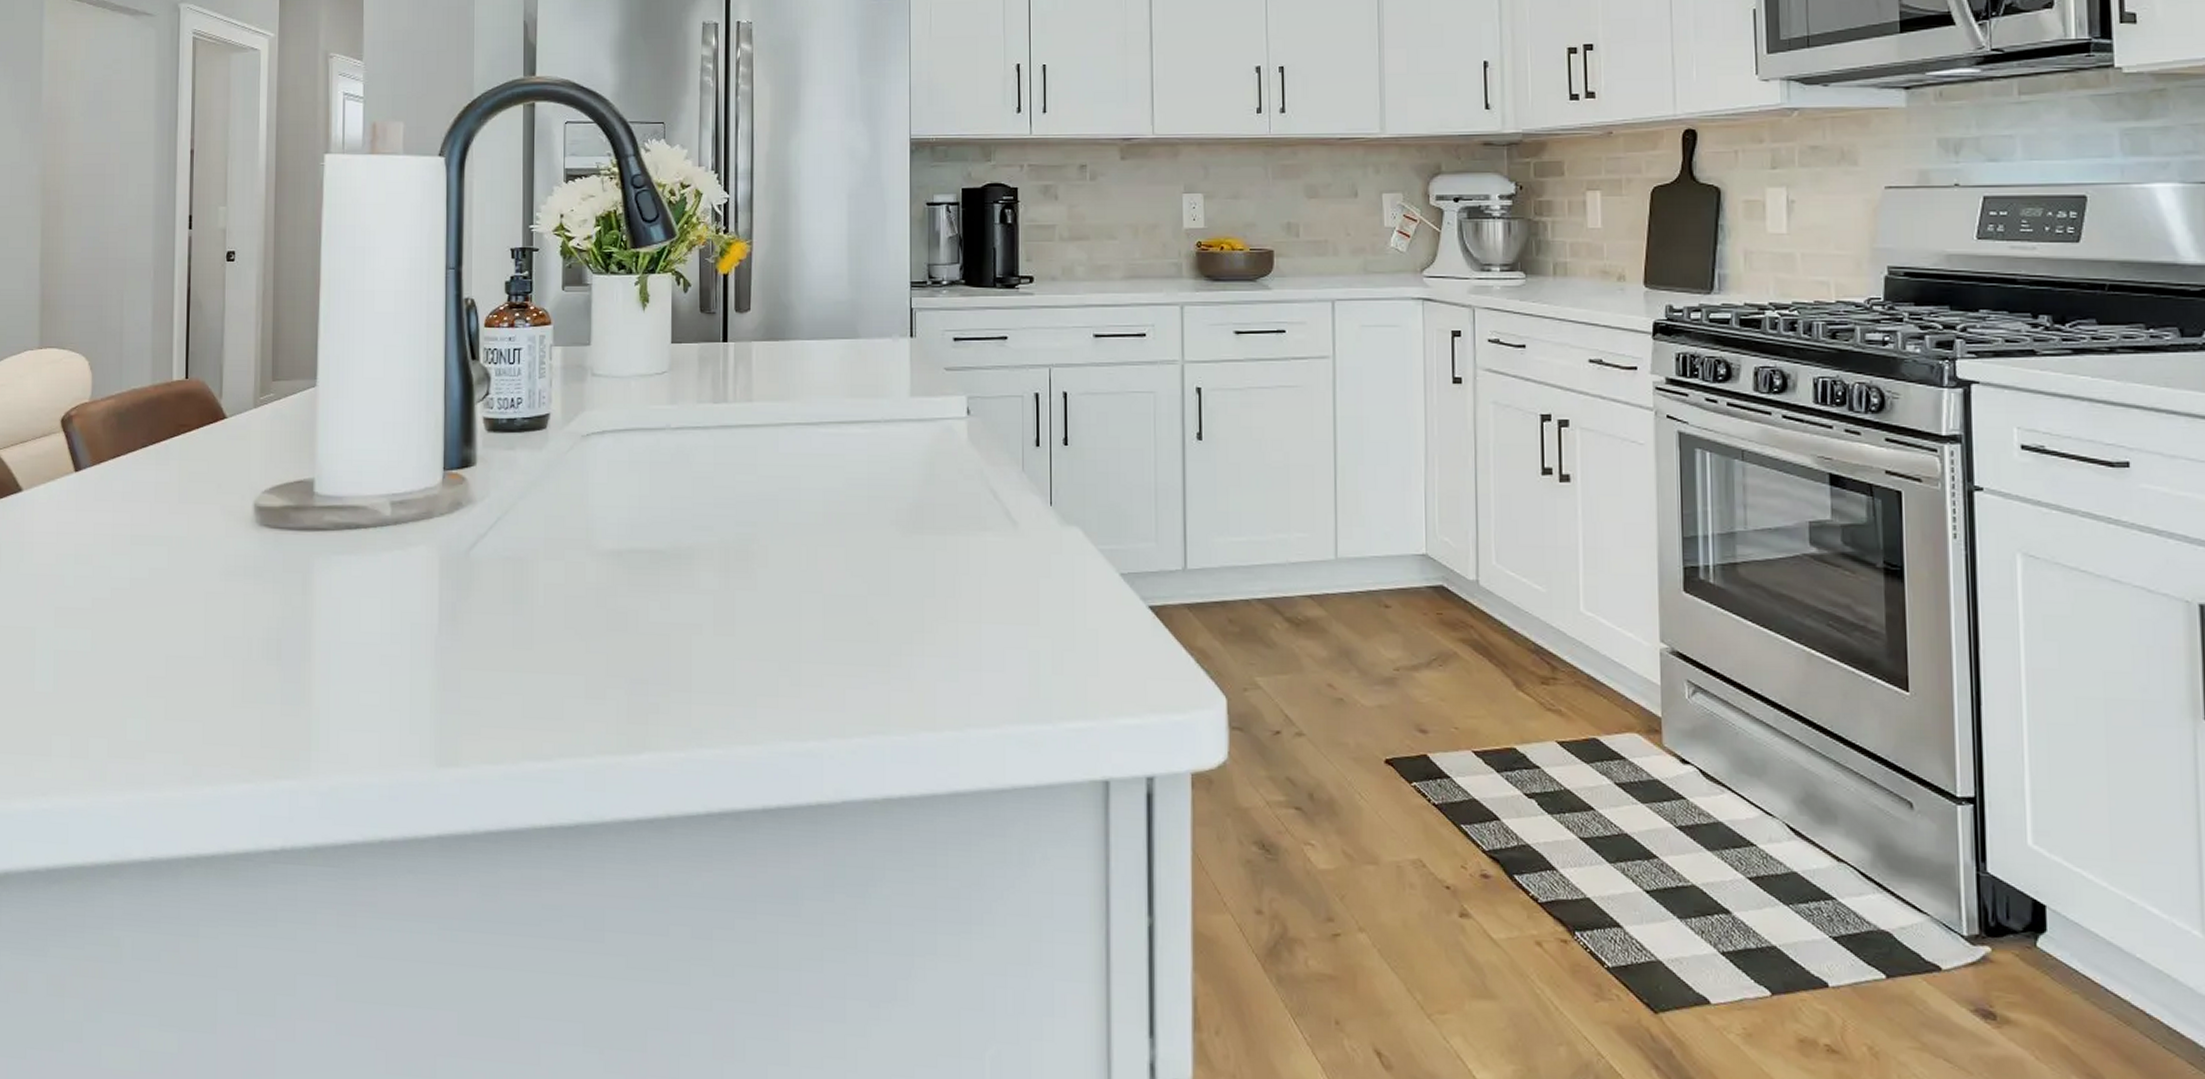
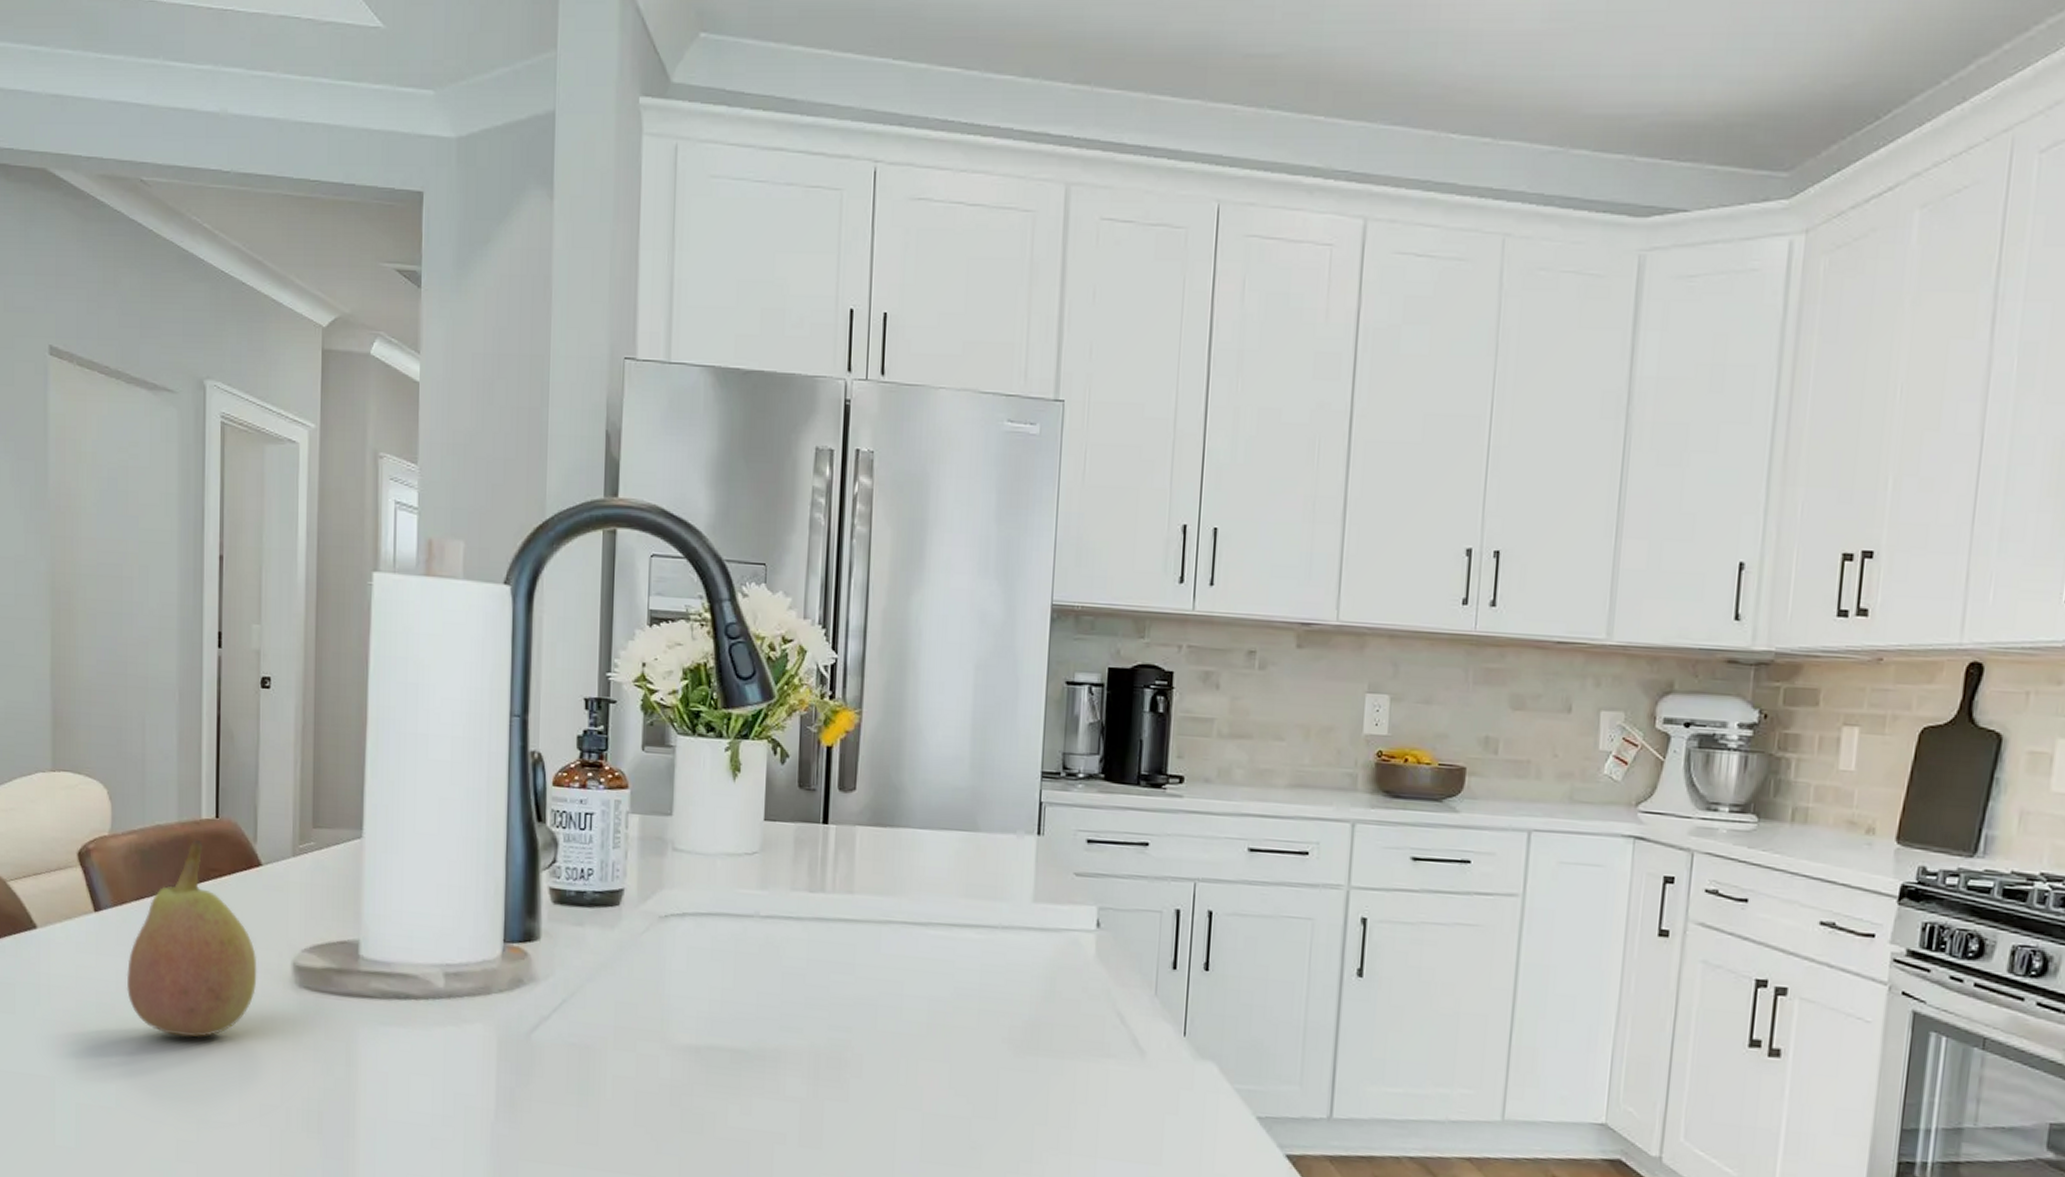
fruit: none [102,400,222,580] -> present [126,840,257,1037]

